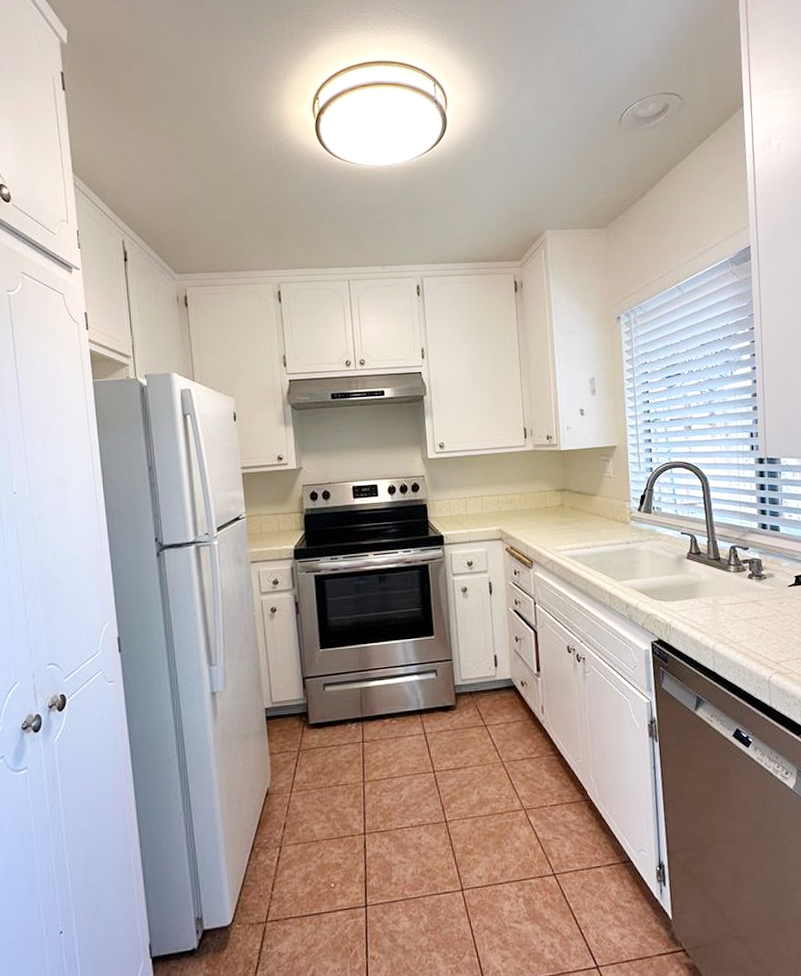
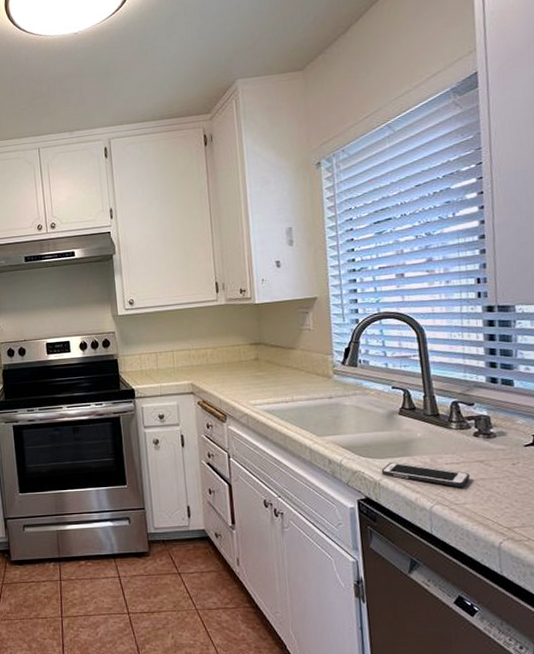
cell phone: none [671,603,746,626] -> present [381,461,471,487]

